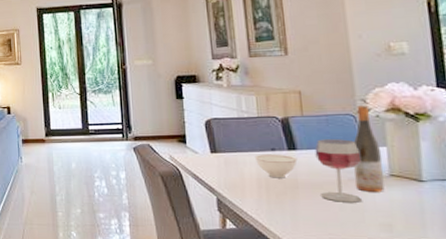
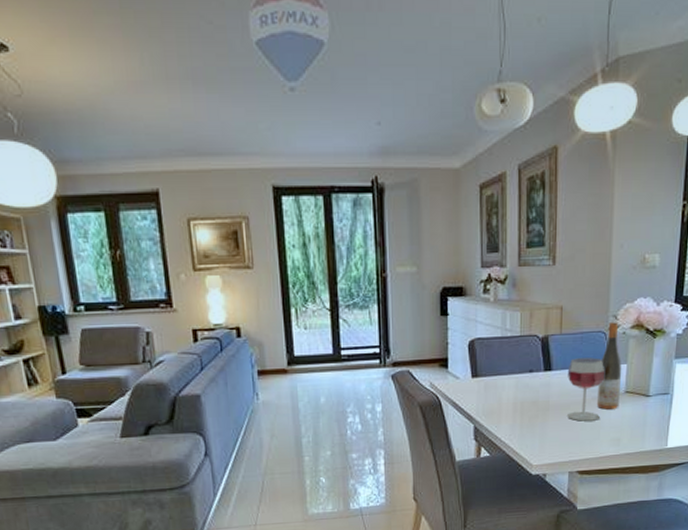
bowl: present [254,154,298,178] -> none [513,375,551,402]

